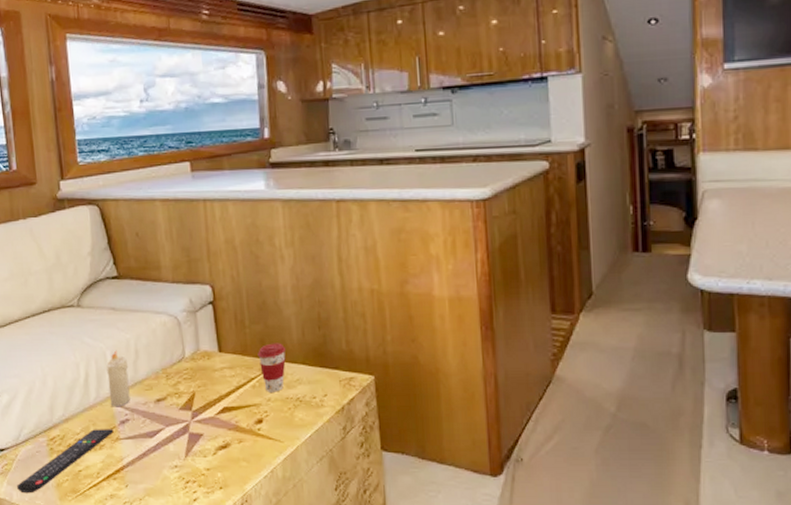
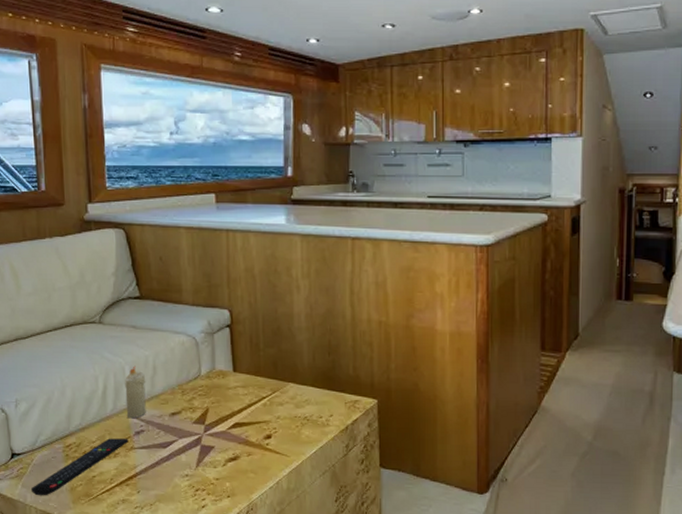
coffee cup: present [257,343,286,392] -> none [270,366,297,411]

